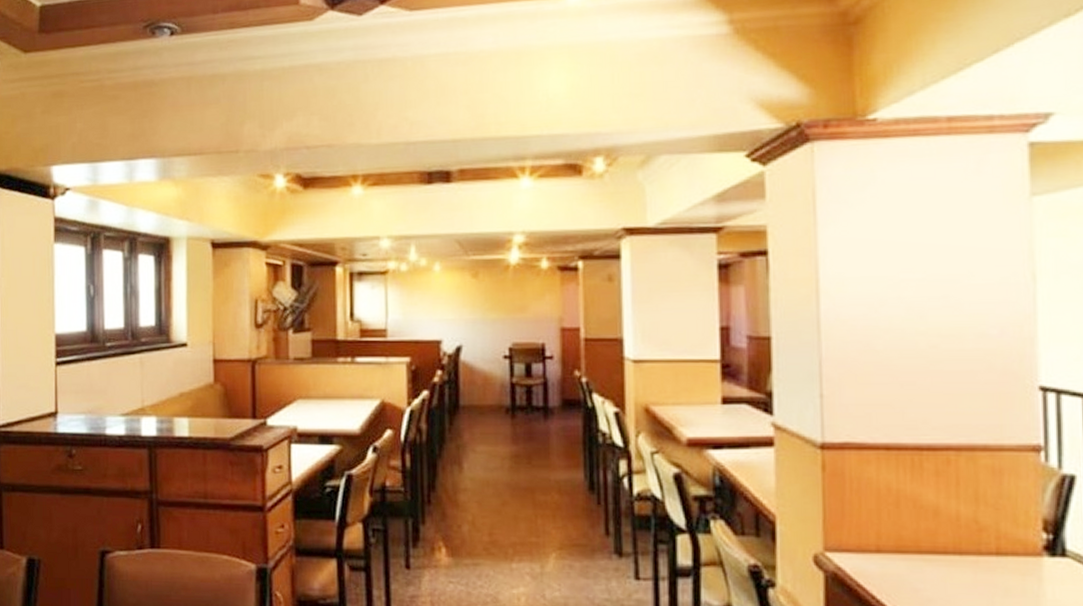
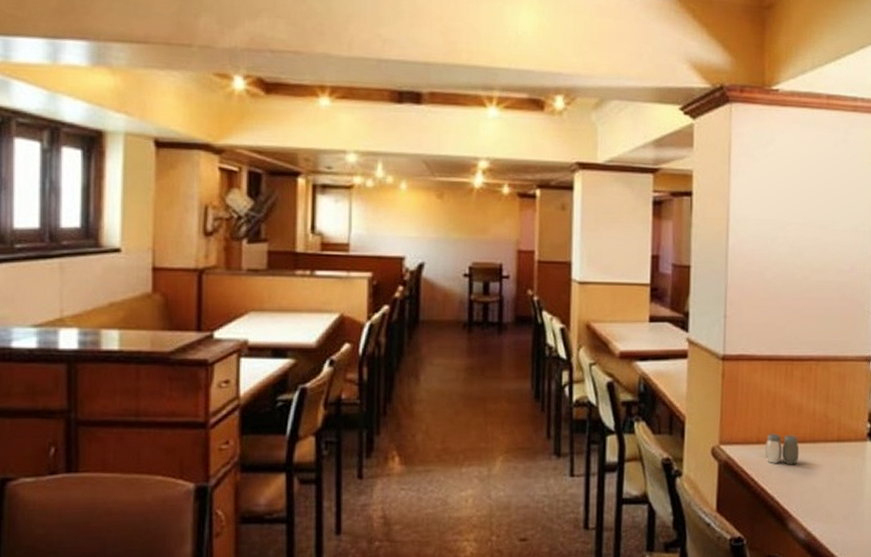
salt and pepper shaker: none [889,540,940,582] -> present [765,433,800,465]

